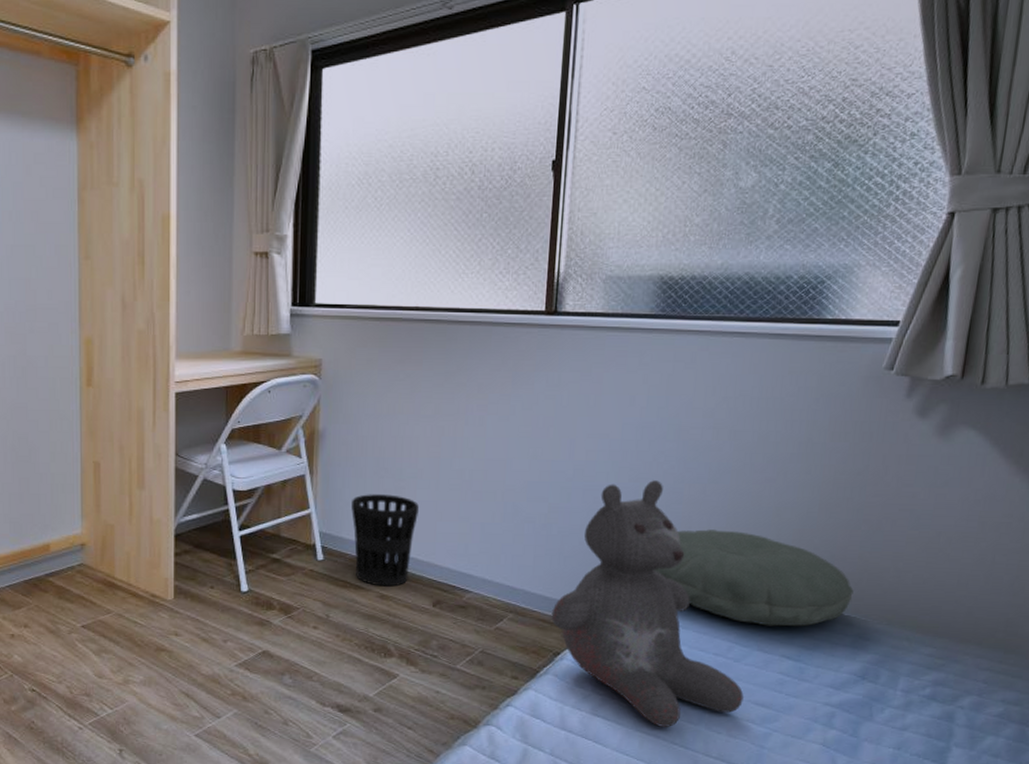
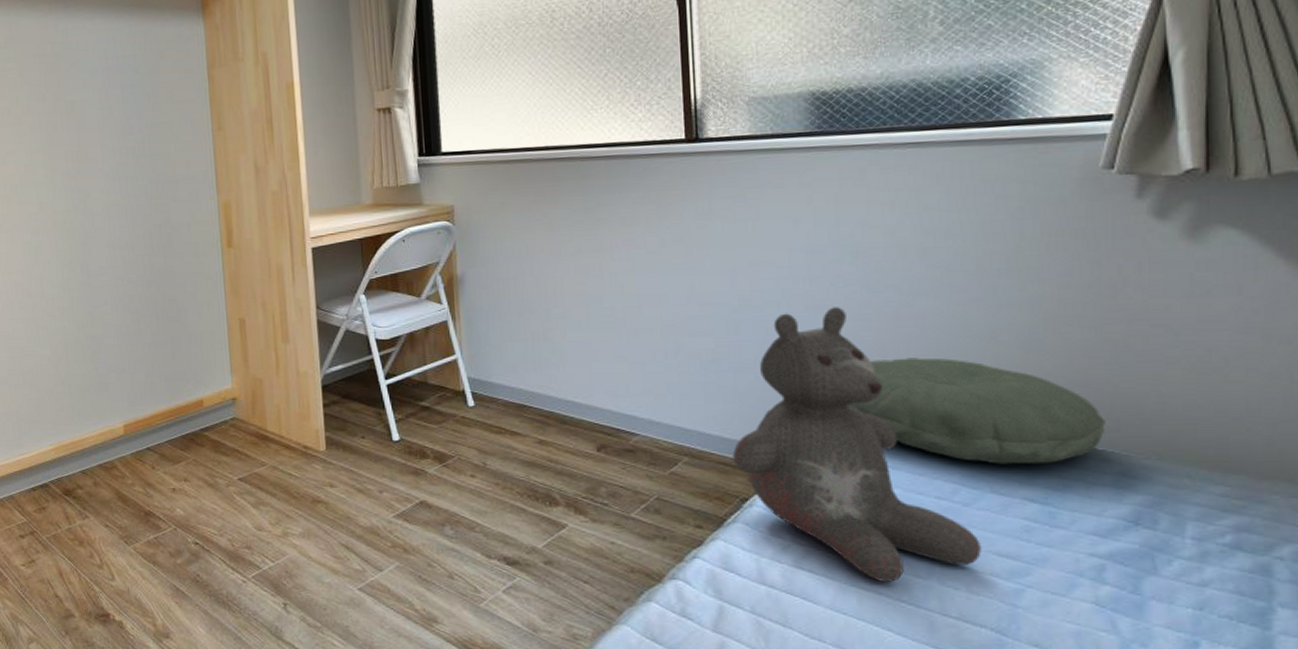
wastebasket: present [351,494,419,587] -> none [498,336,571,432]

